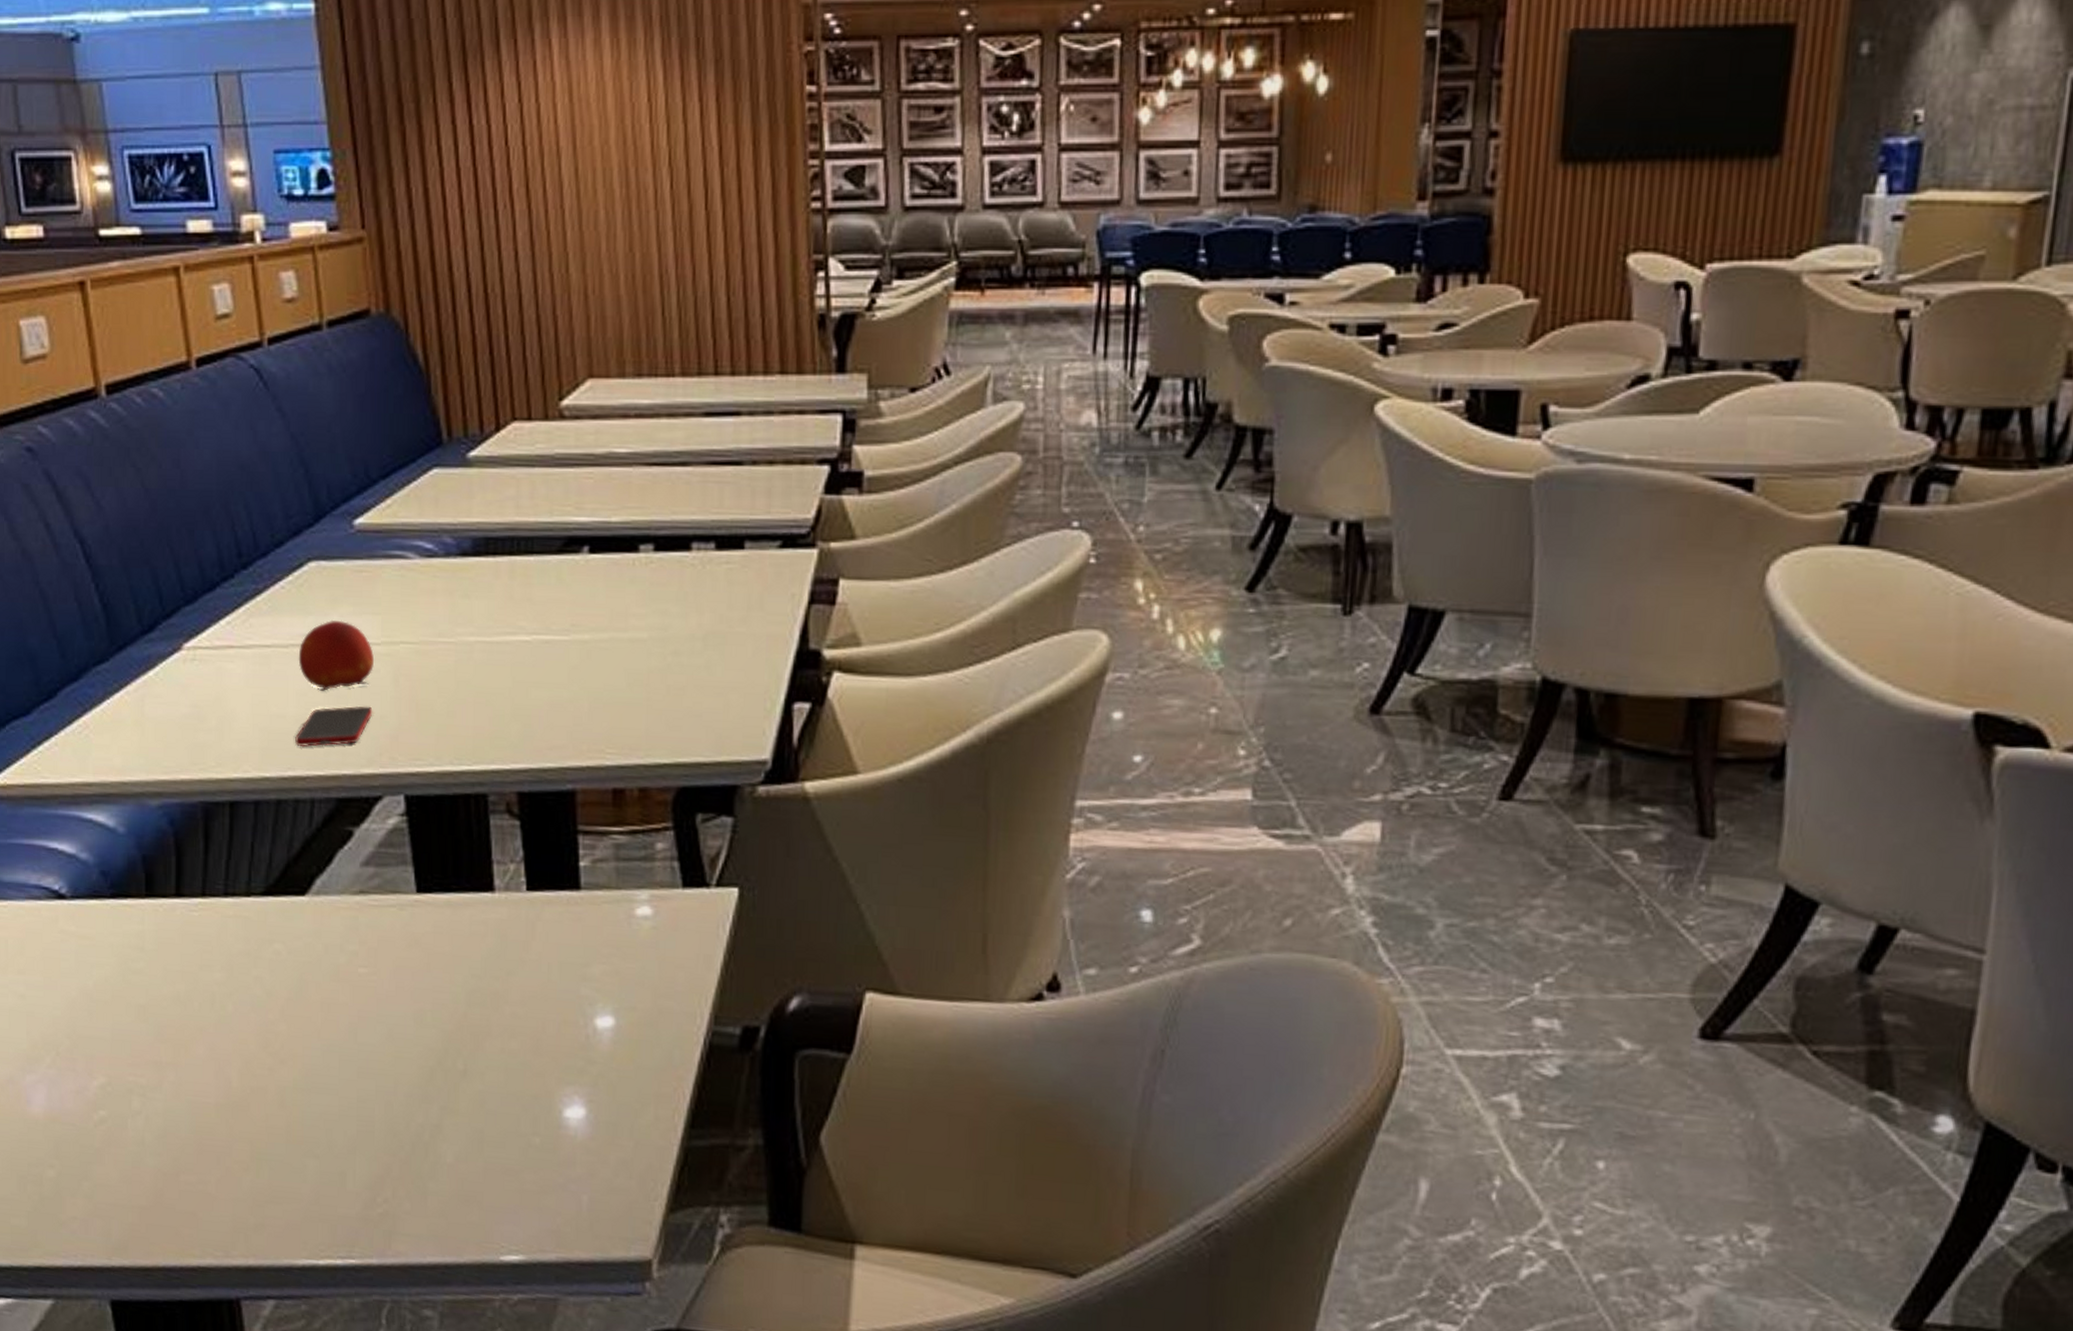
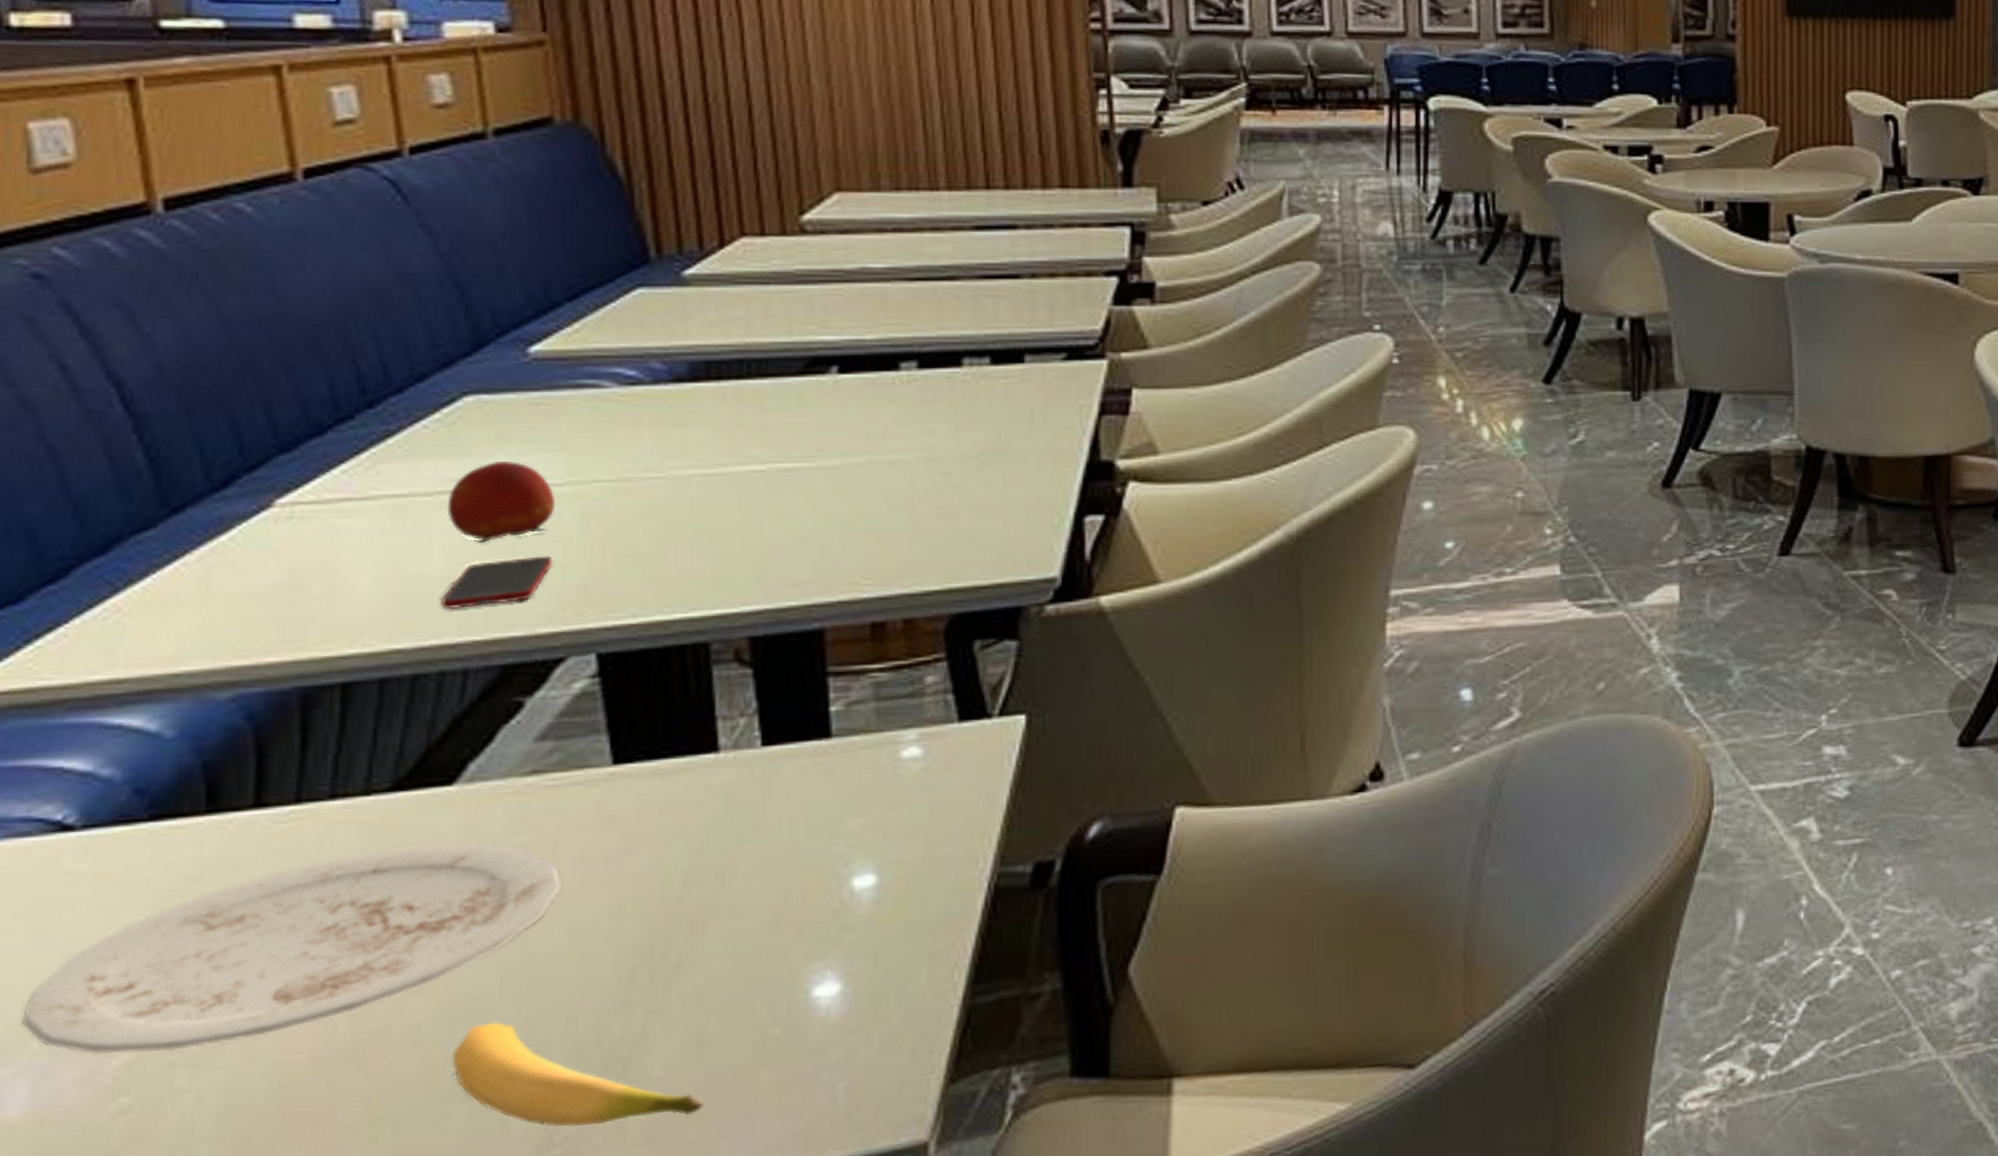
plate: none [40,942,381,1081] -> present [22,843,562,1055]
banana: none [307,1095,482,1200] -> present [451,1021,703,1128]

